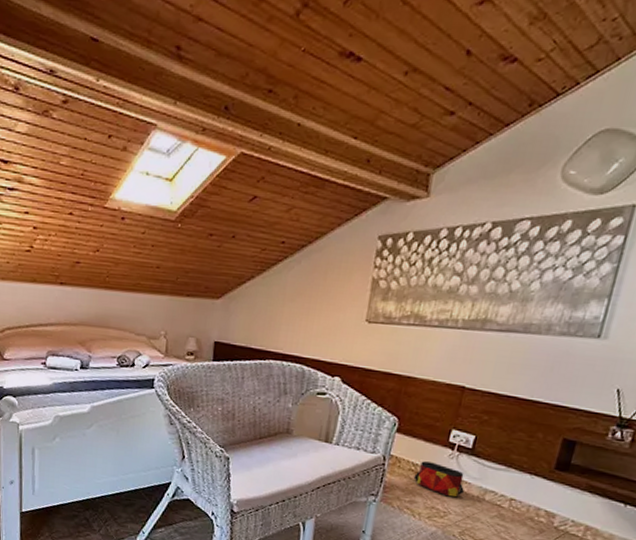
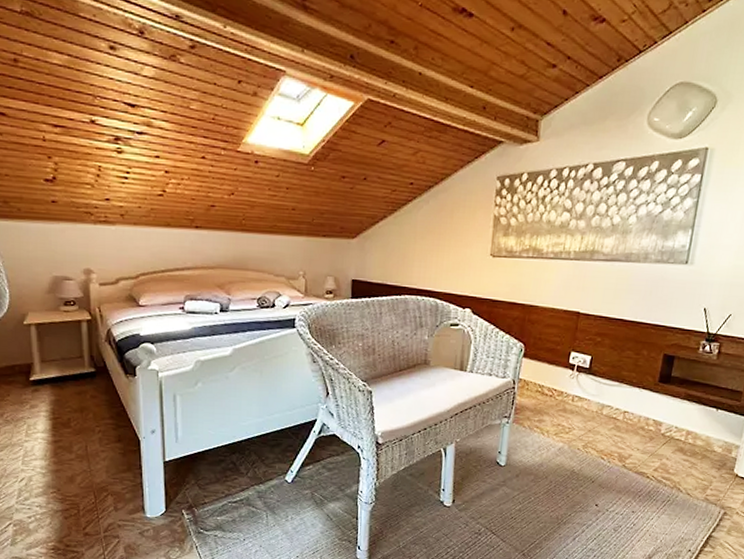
bag: present [413,461,464,498] -> none [540,382,585,414]

